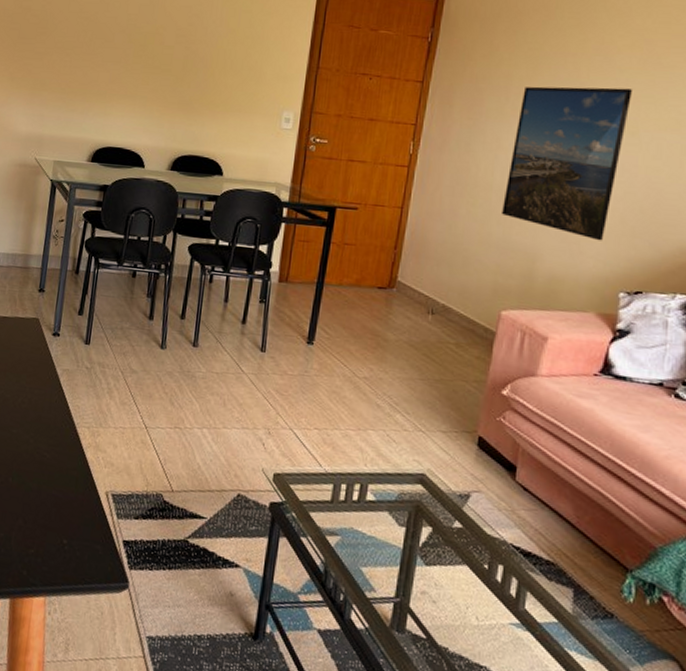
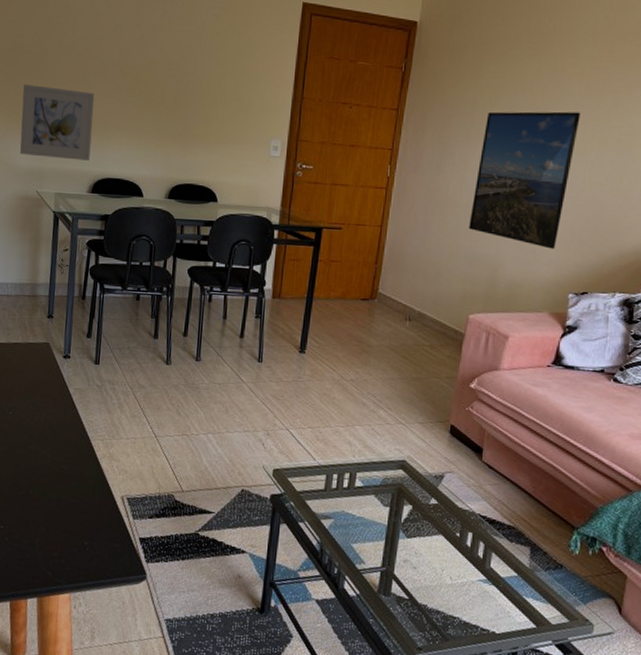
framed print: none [21,48,99,128] -> present [20,84,94,161]

